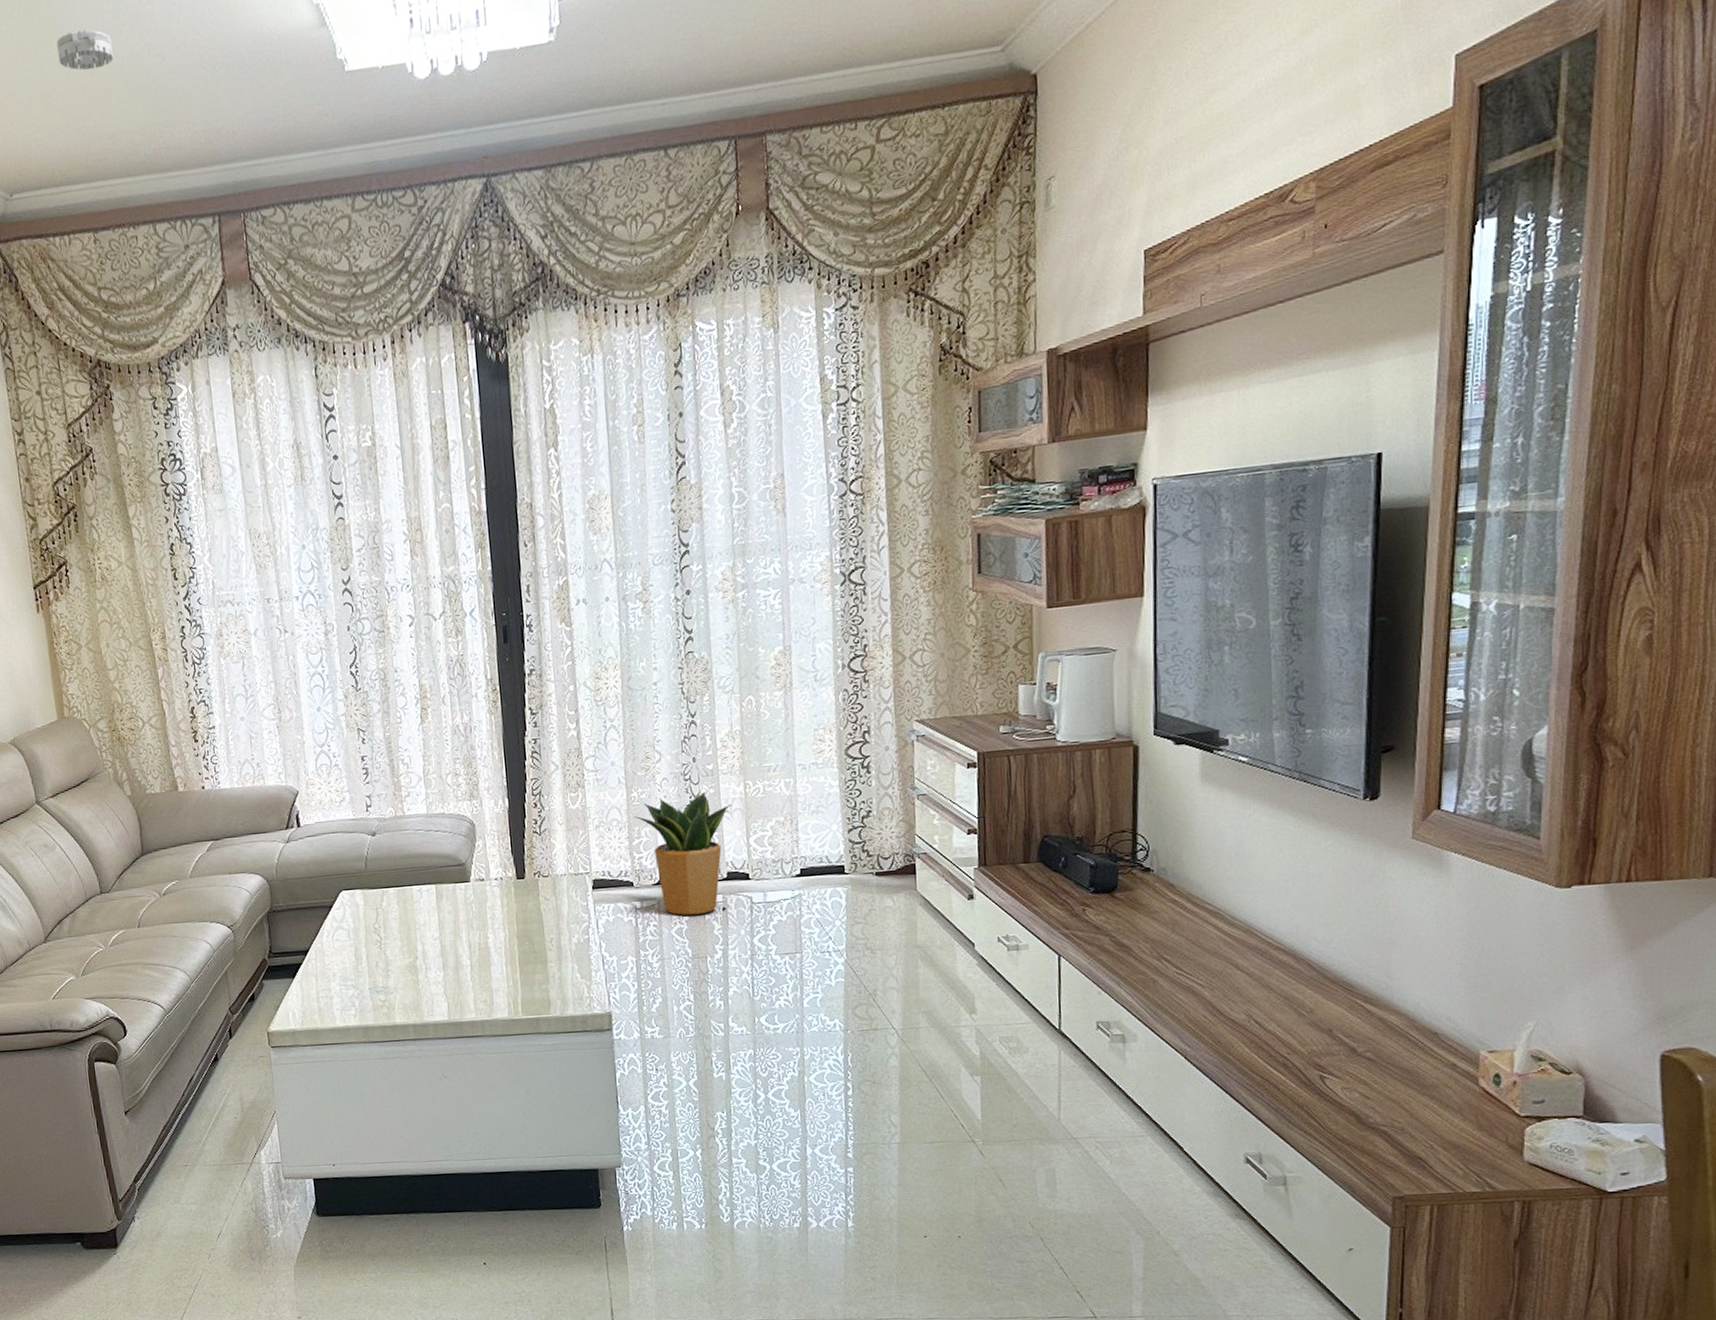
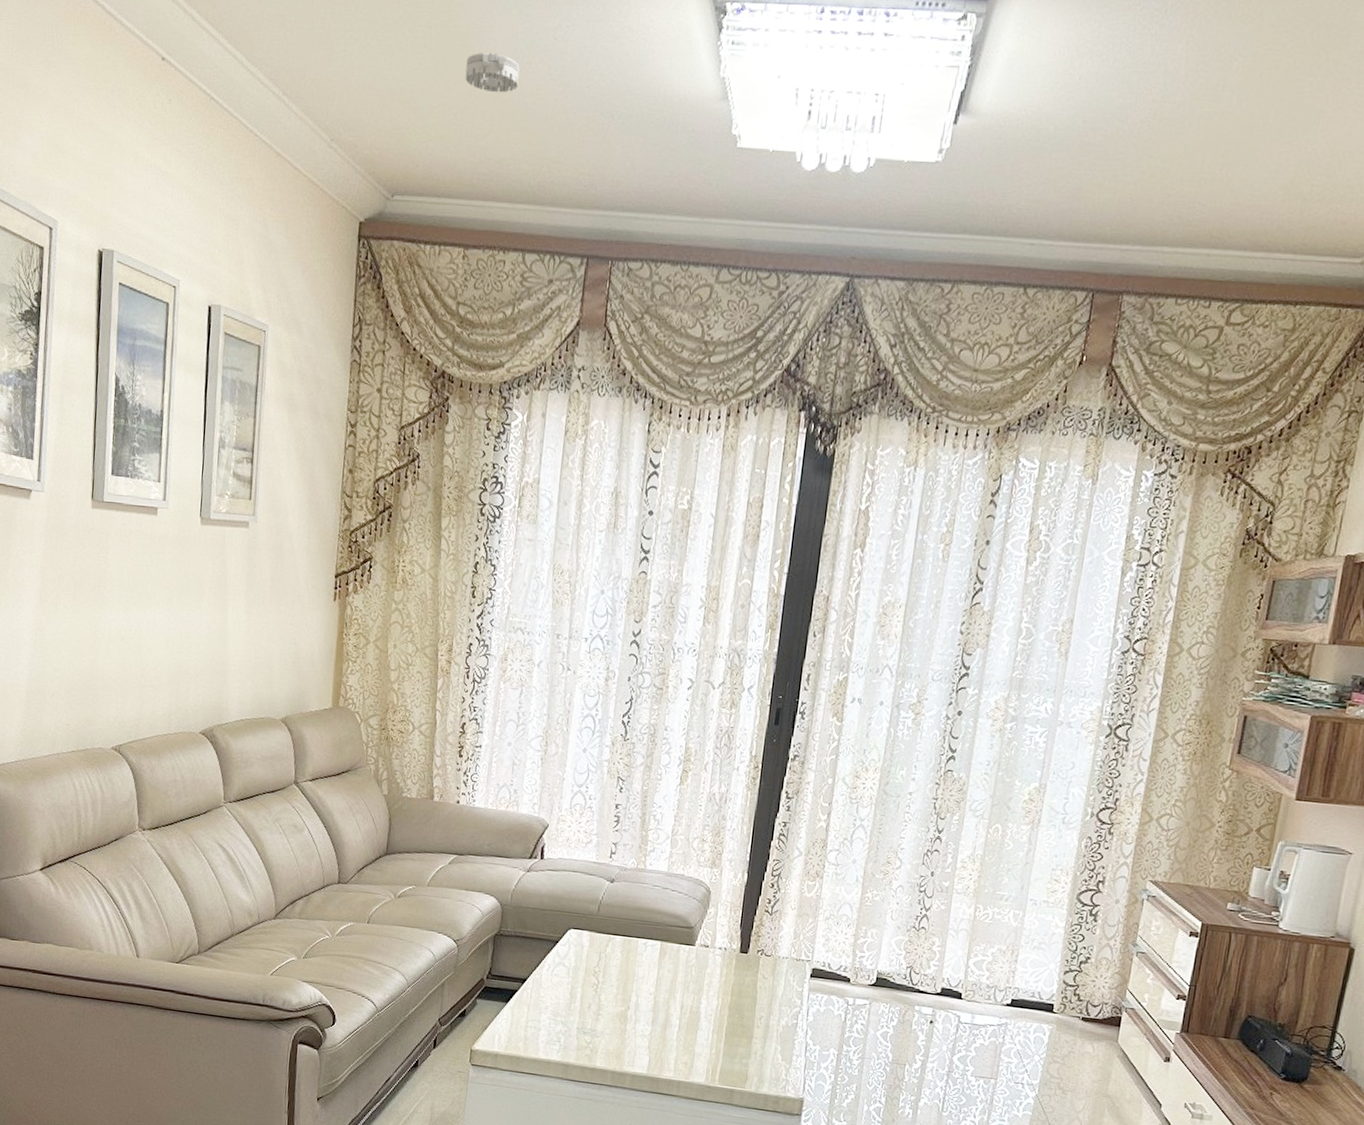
potted plant: present [634,791,733,916] -> none [863,903,960,1023]

